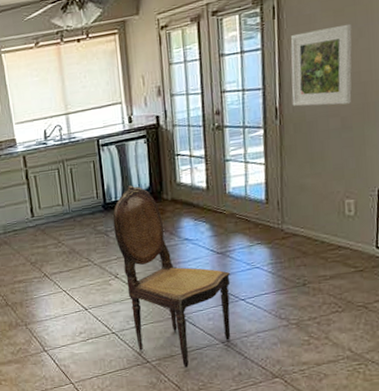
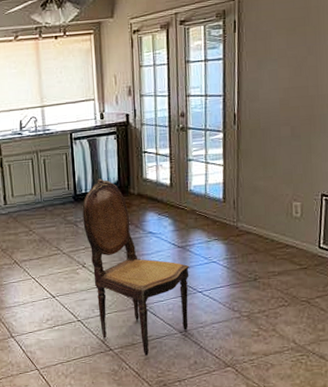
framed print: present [290,23,352,107] -> none [248,42,302,115]

